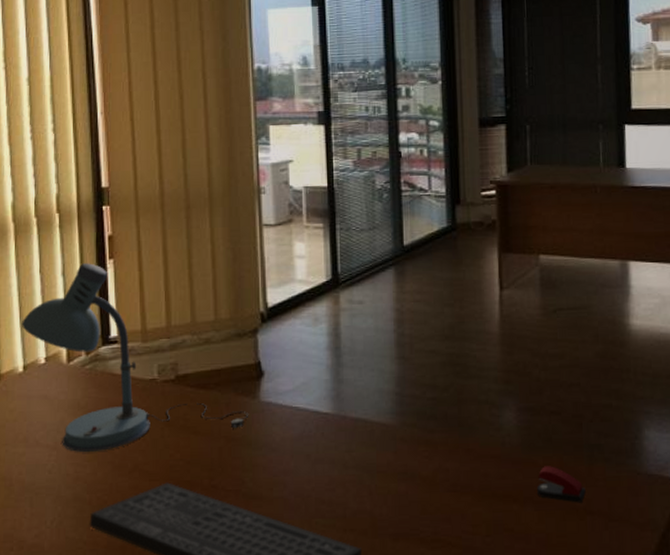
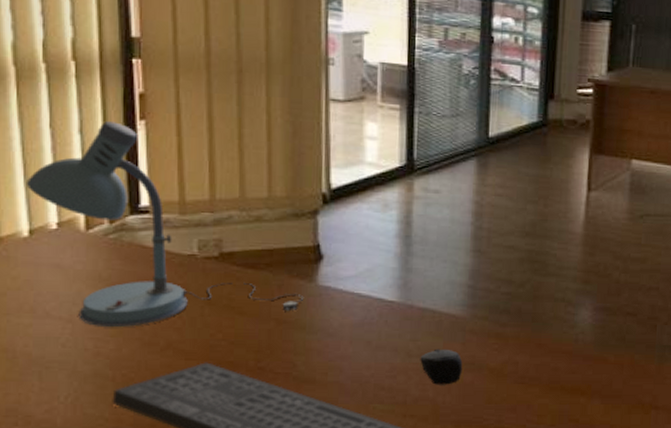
computer mouse: none [356,458,396,497] -> present [420,348,463,385]
stapler: present [537,466,586,503] -> none [606,363,653,398]

